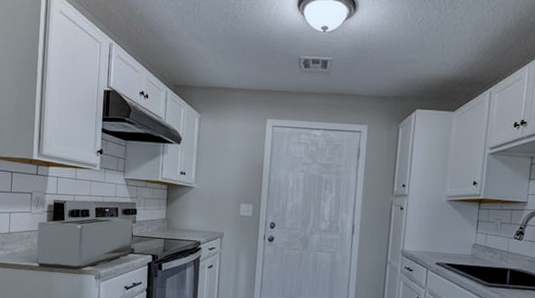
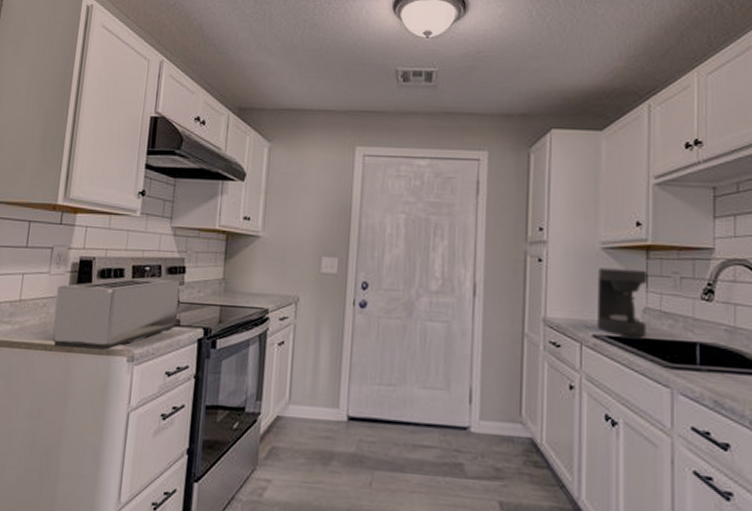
coffee maker: none [440,215,479,265] -> present [597,267,648,338]

